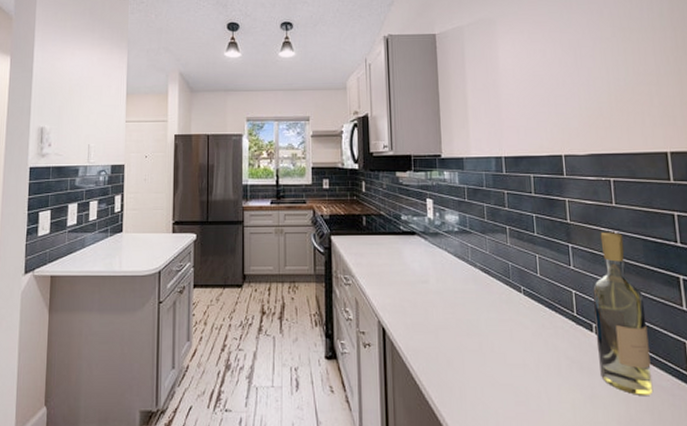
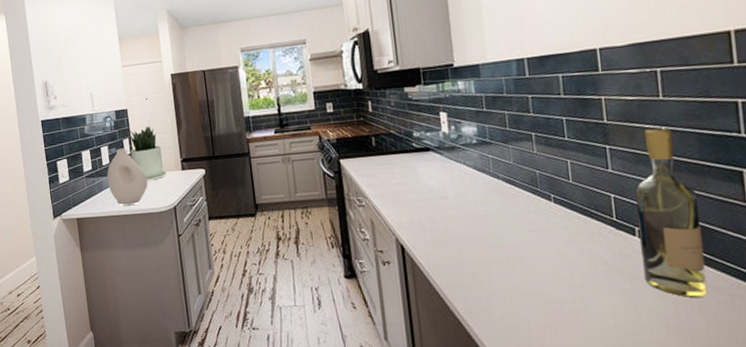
vase: none [91,204,135,265] -> present [106,148,148,205]
planter: none [120,183,156,243] -> present [126,125,167,182]

